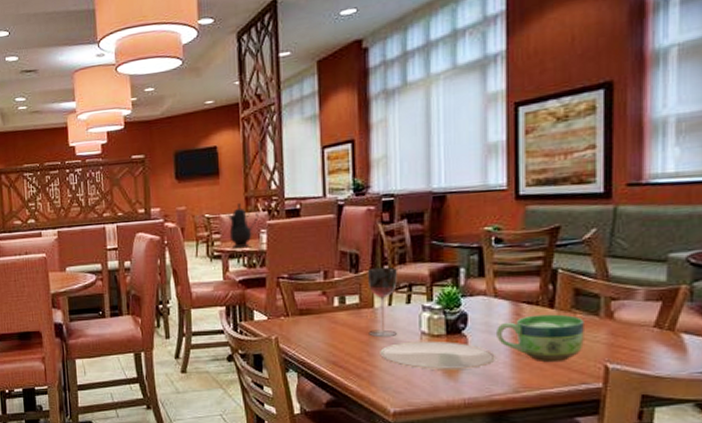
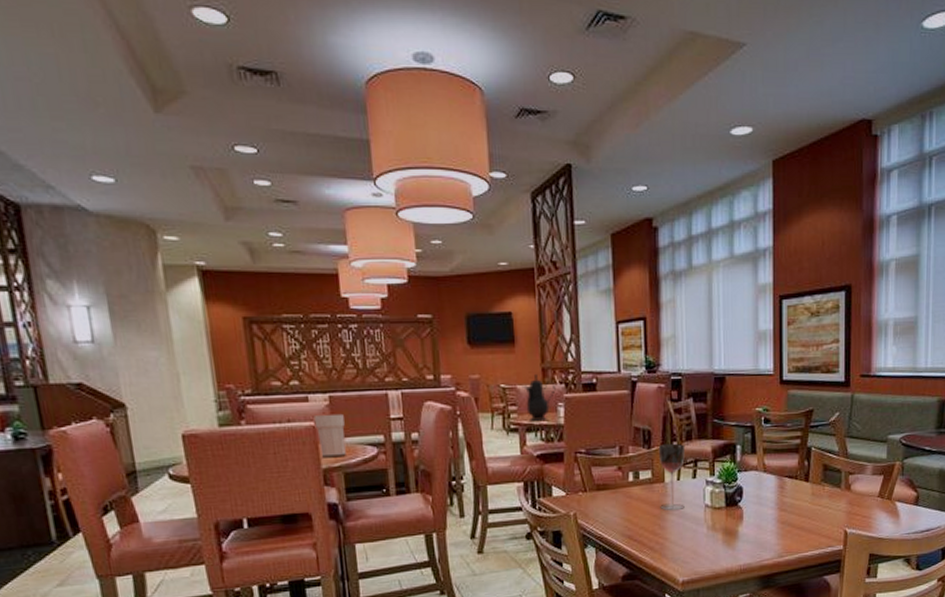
cup: none [45,246,70,285] -> present [313,413,346,458]
plate: present [380,341,497,371] -> none [670,513,766,540]
cup: present [497,314,584,363] -> none [766,487,830,530]

